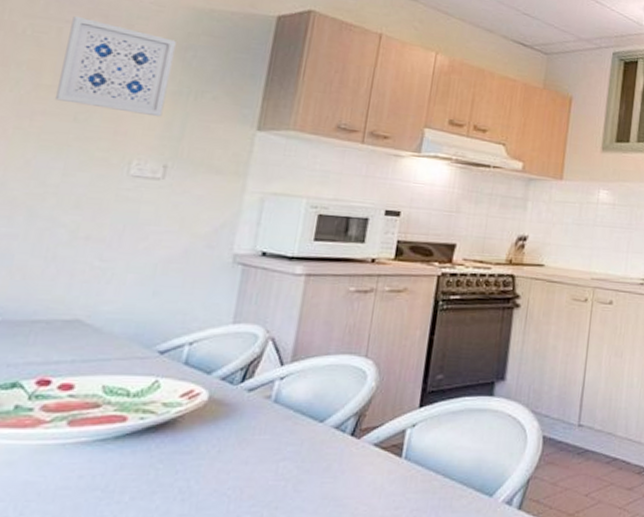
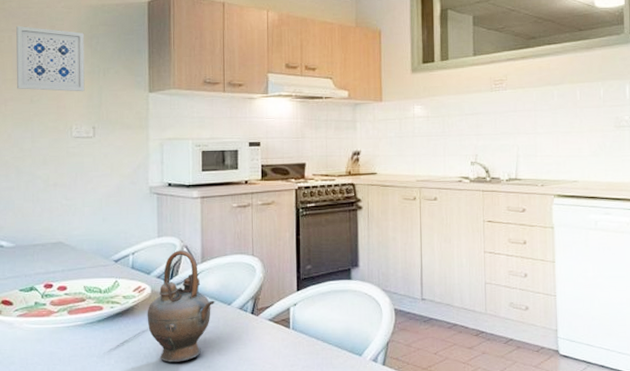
teapot: none [193,342,302,501] -> present [147,249,215,363]

